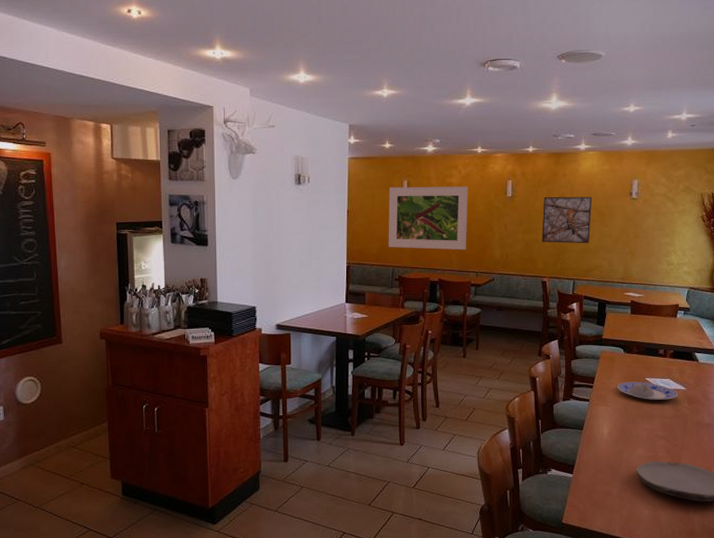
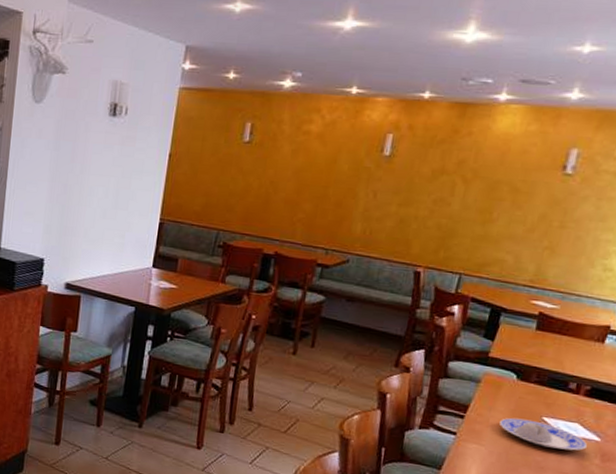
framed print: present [388,186,468,251] -> none [215,129,331,220]
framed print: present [542,197,593,244] -> none [422,161,506,229]

